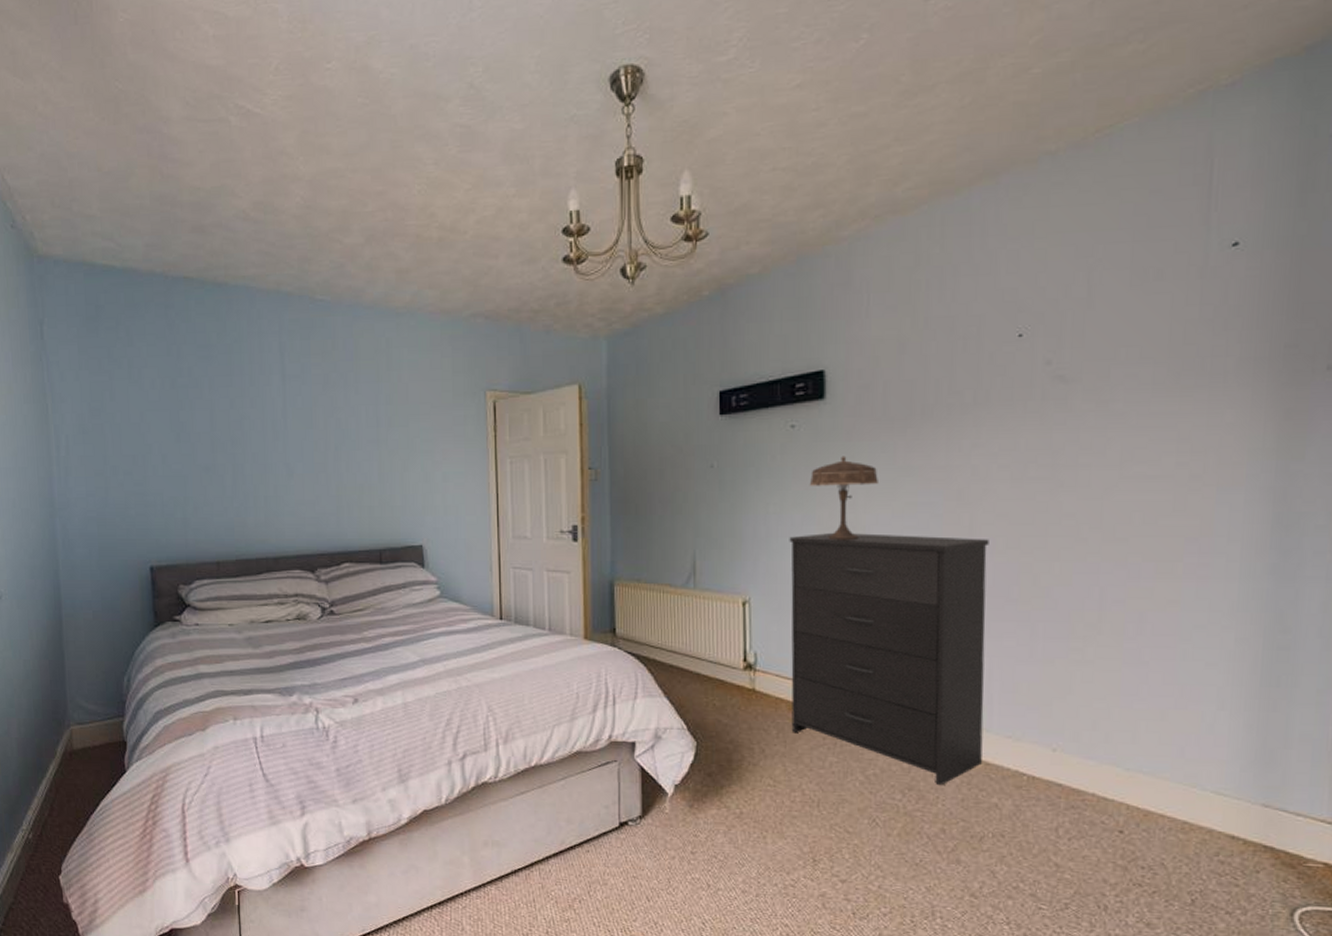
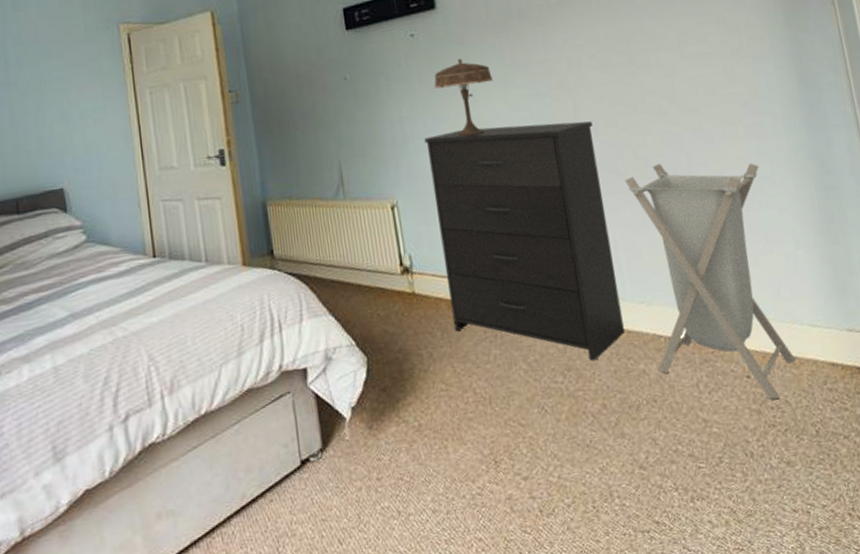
laundry hamper: none [1014,594,1192,859] -> present [625,163,796,400]

